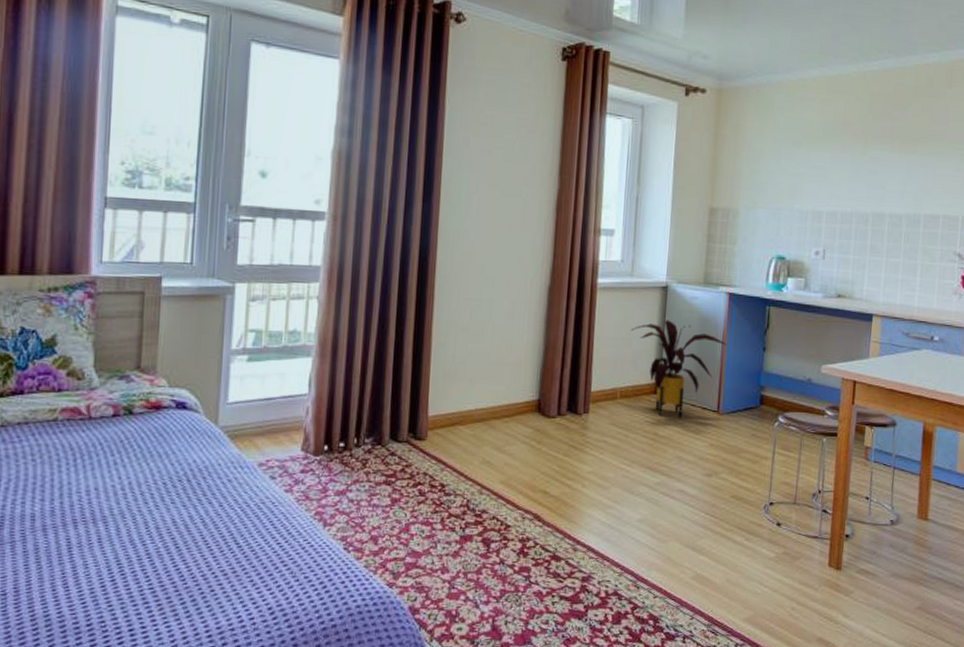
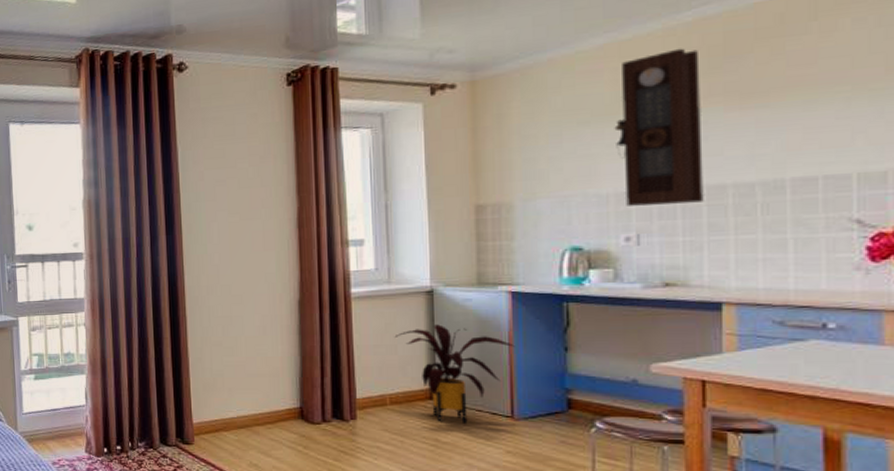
pendulum clock: none [817,91,878,227] -> present [614,48,704,206]

